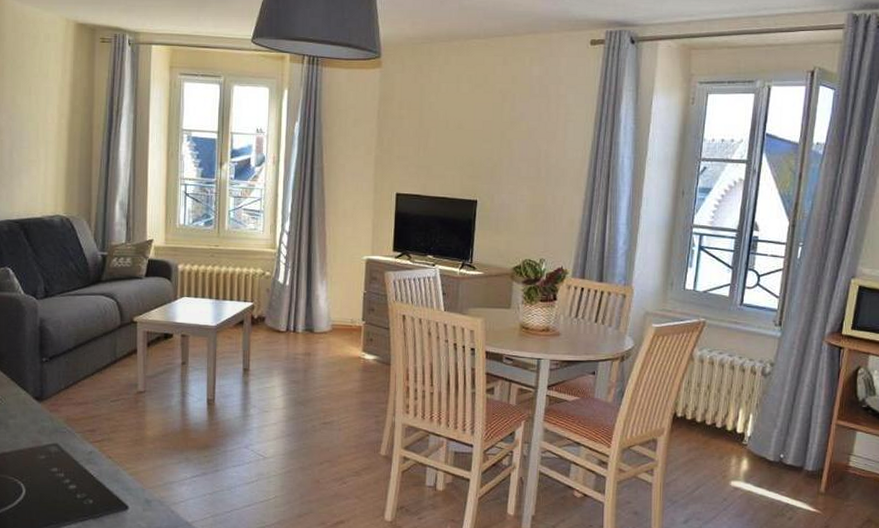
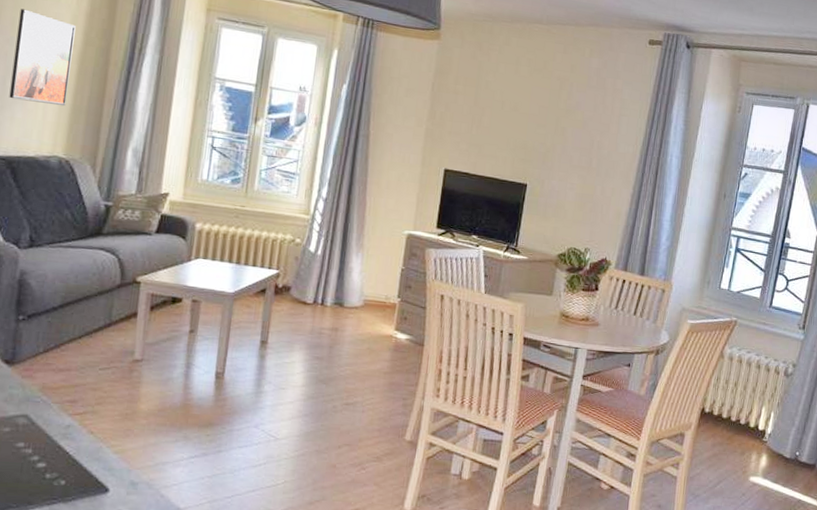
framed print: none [16,87,63,170] -> present [9,9,76,107]

